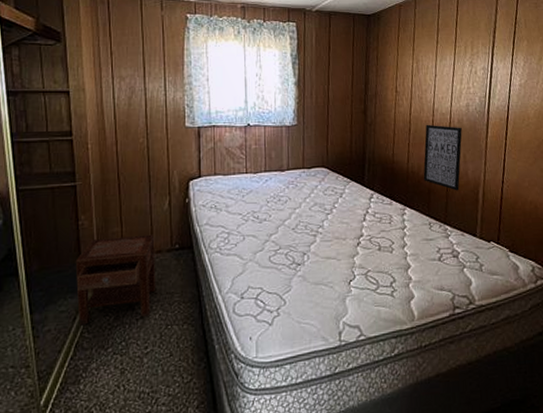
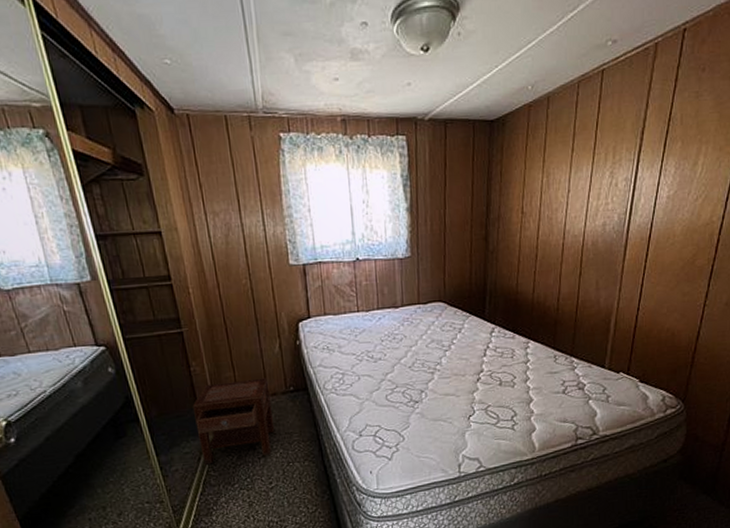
wall art: present [423,124,462,191] -> none [550,248,596,321]

